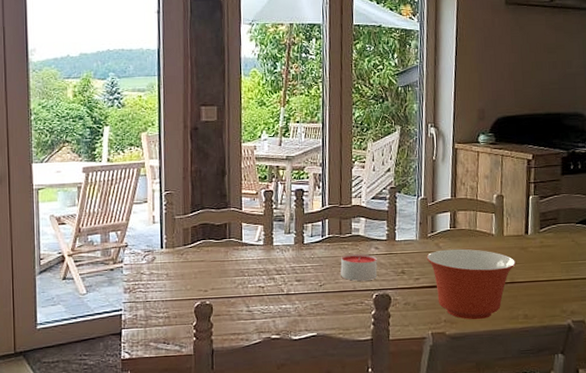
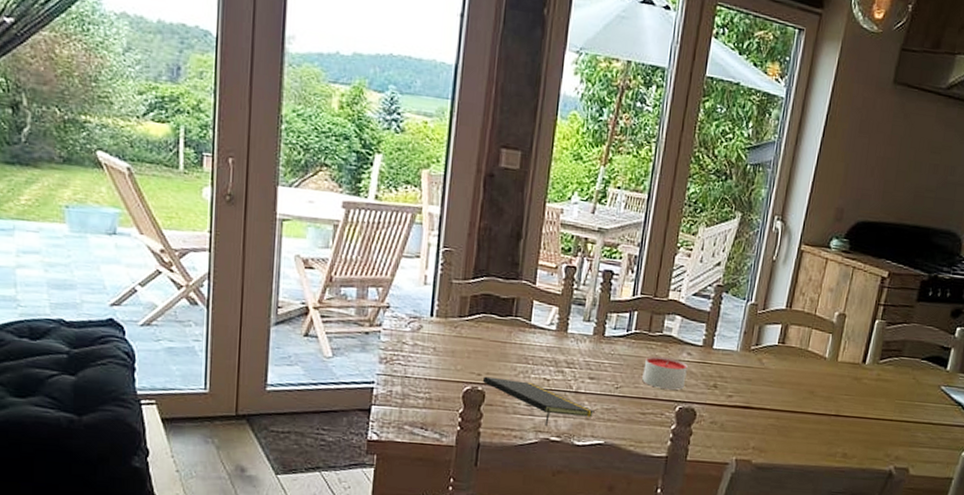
notepad: none [209,291,305,327] -> present [482,376,595,426]
mixing bowl: present [426,248,517,320] -> none [744,366,846,452]

